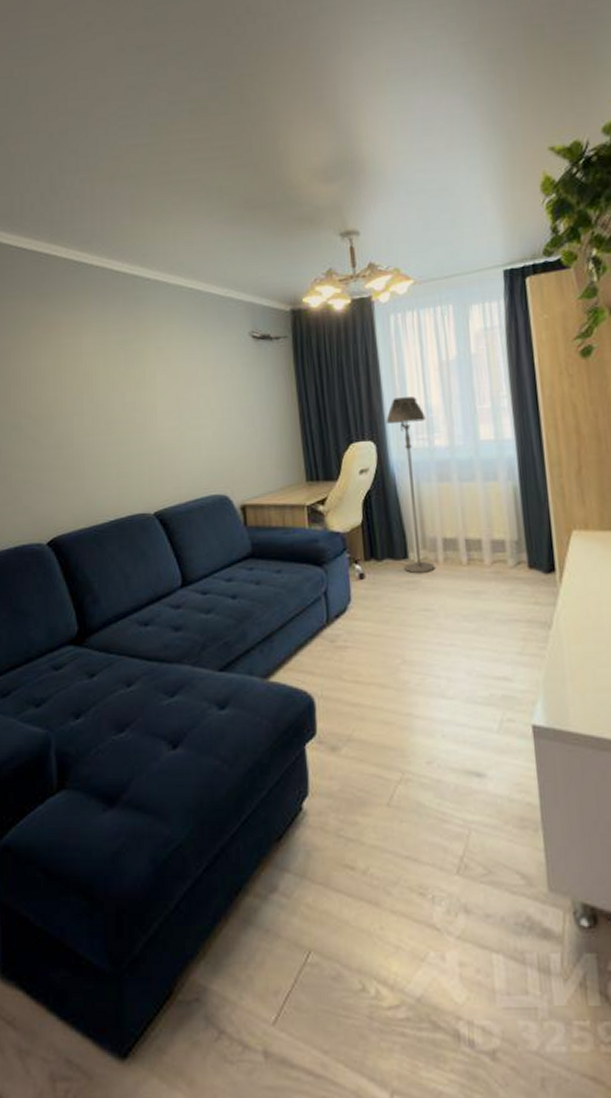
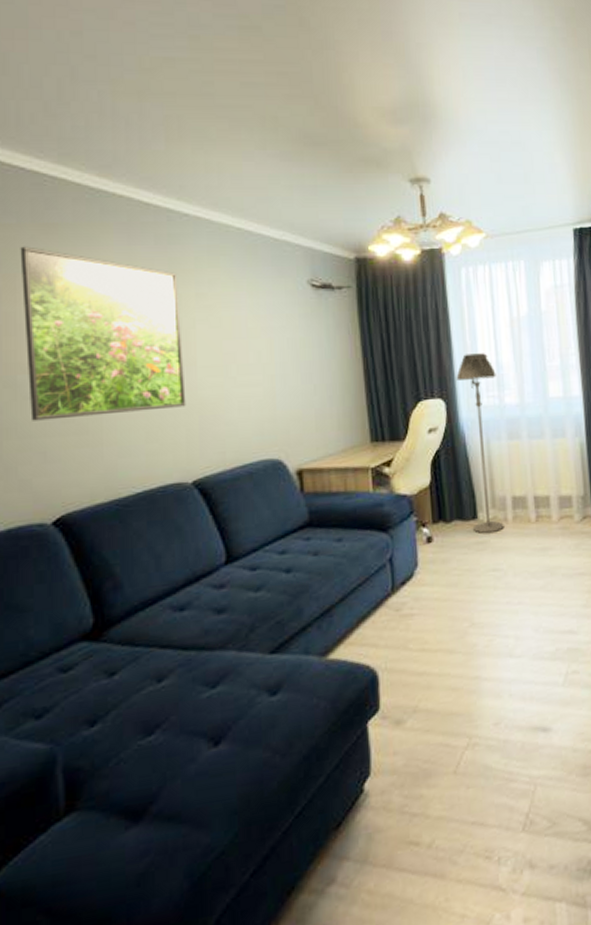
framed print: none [23,313,149,458] -> present [20,246,186,421]

